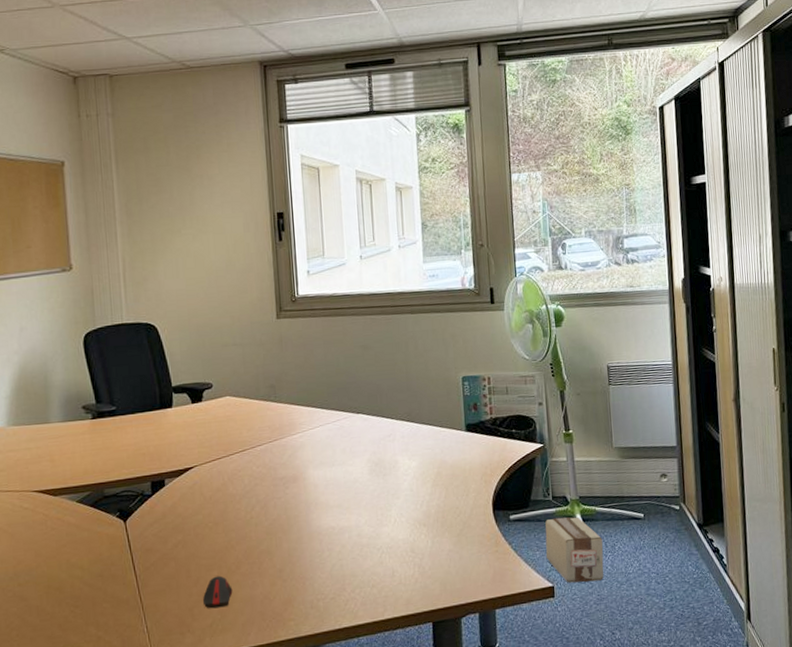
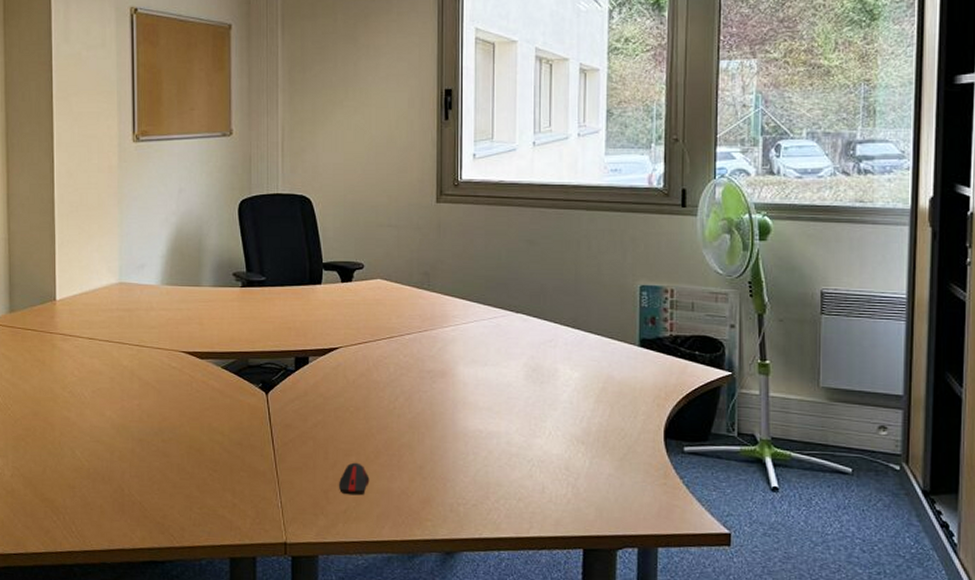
box: present [545,517,604,583] -> none [724,457,797,537]

